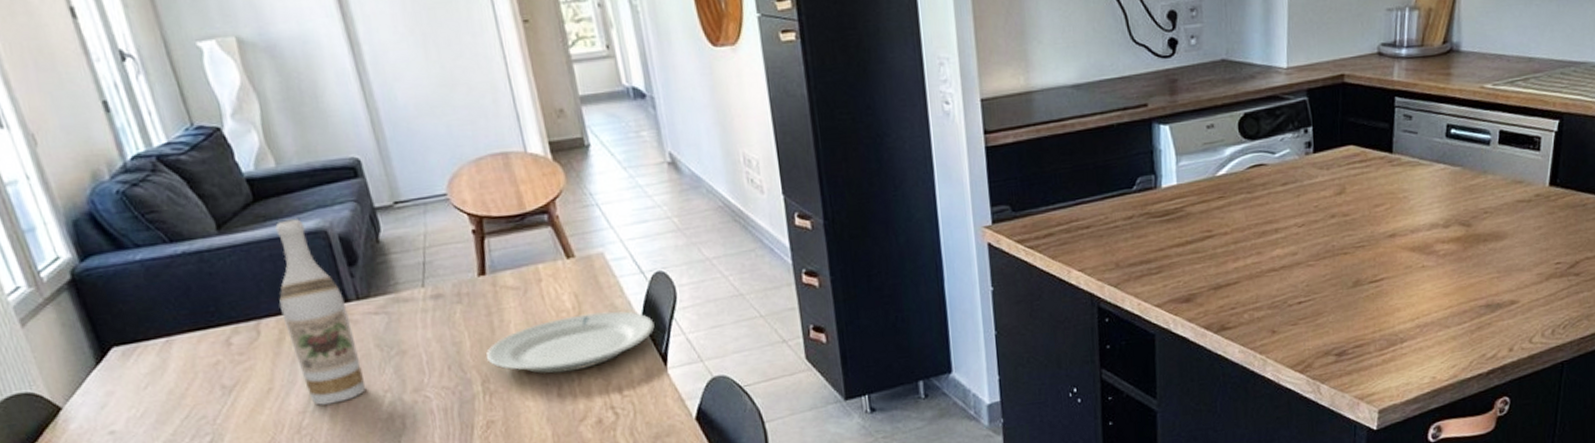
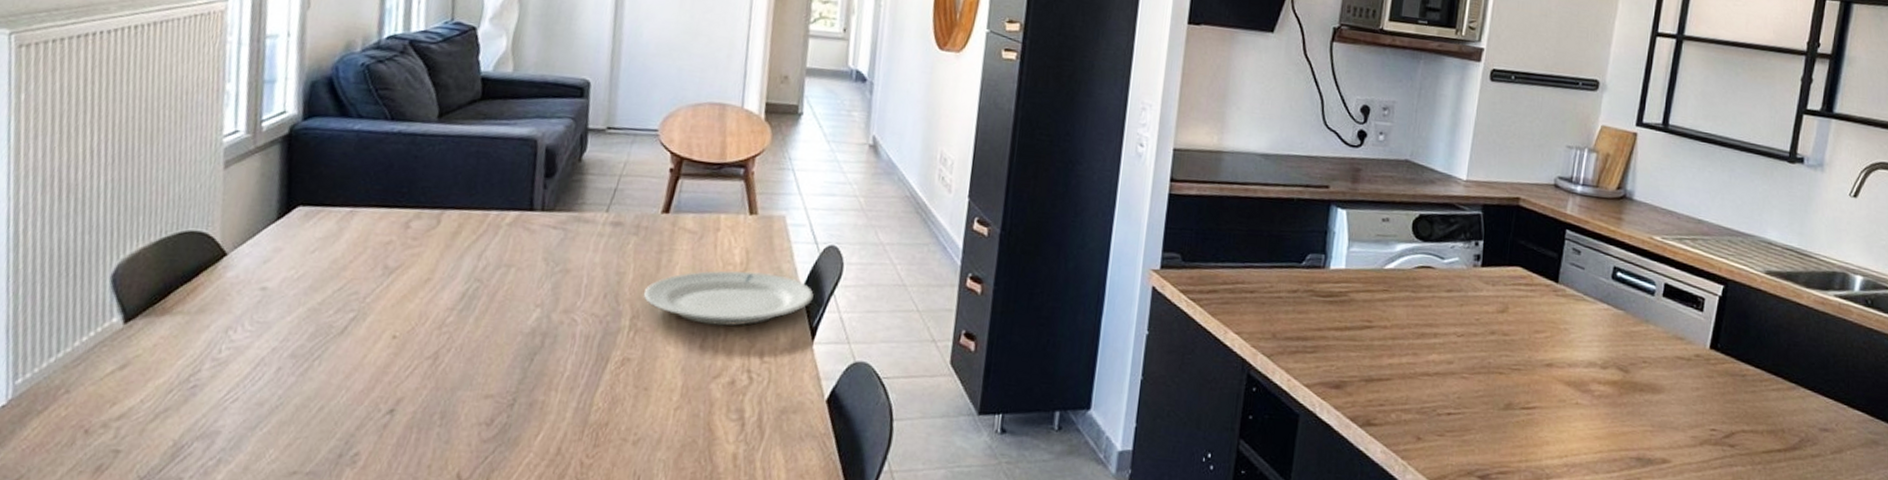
wine bottle: present [275,218,366,406] -> none [463,121,530,308]

